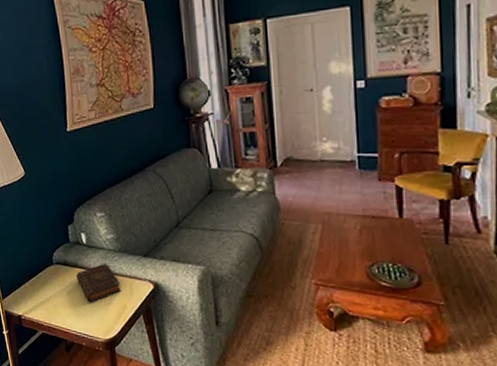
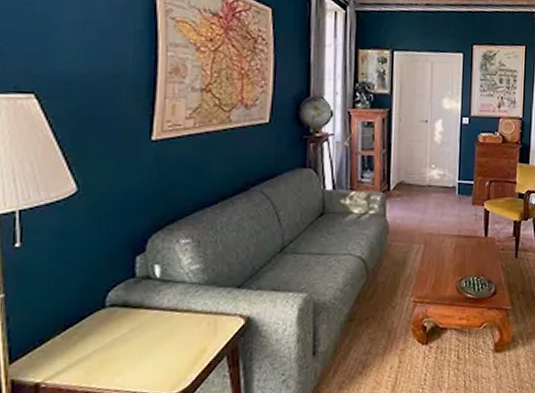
book: present [76,263,121,303] -> none [140,299,202,352]

